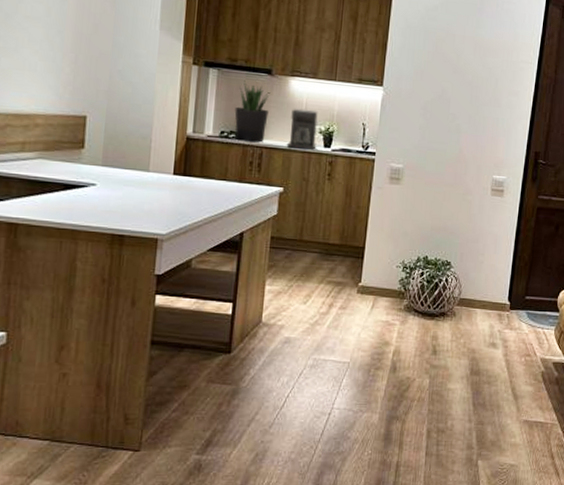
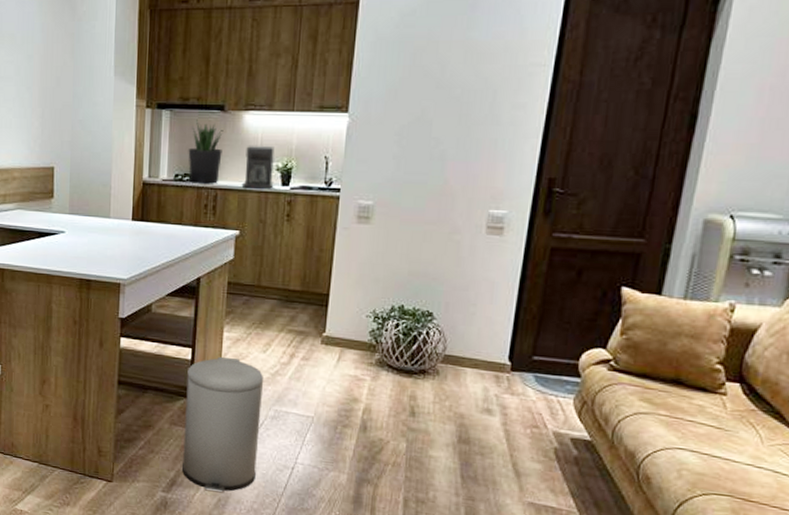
pedal bin: none [219,309,304,449] -> present [182,356,264,494]

